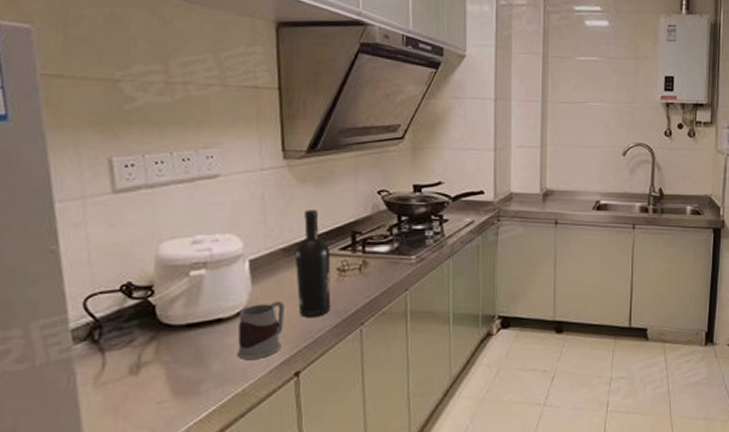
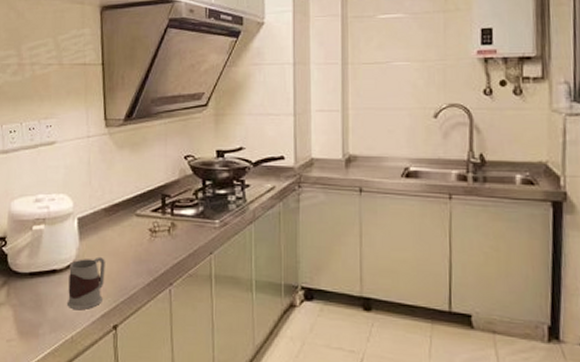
wine bottle: present [294,210,331,317] -> none [114,173,144,274]

